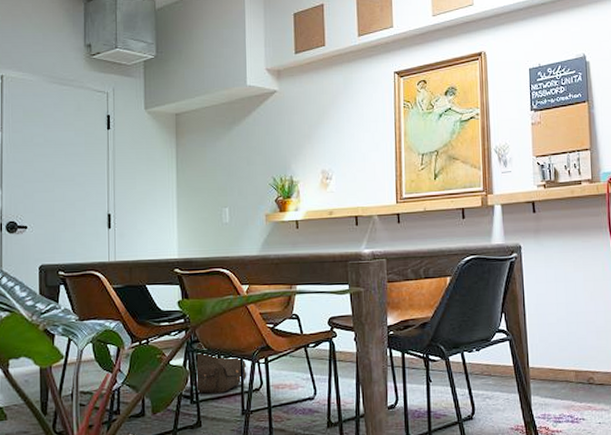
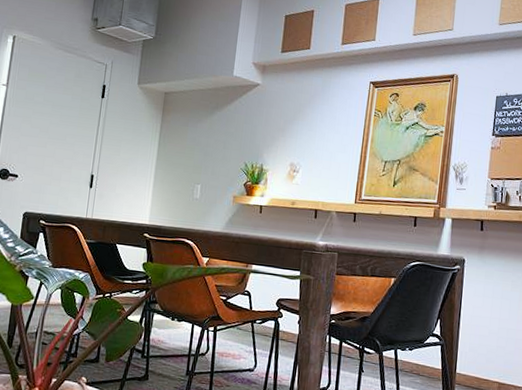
satchel: present [185,344,247,394] -> none [138,305,197,353]

